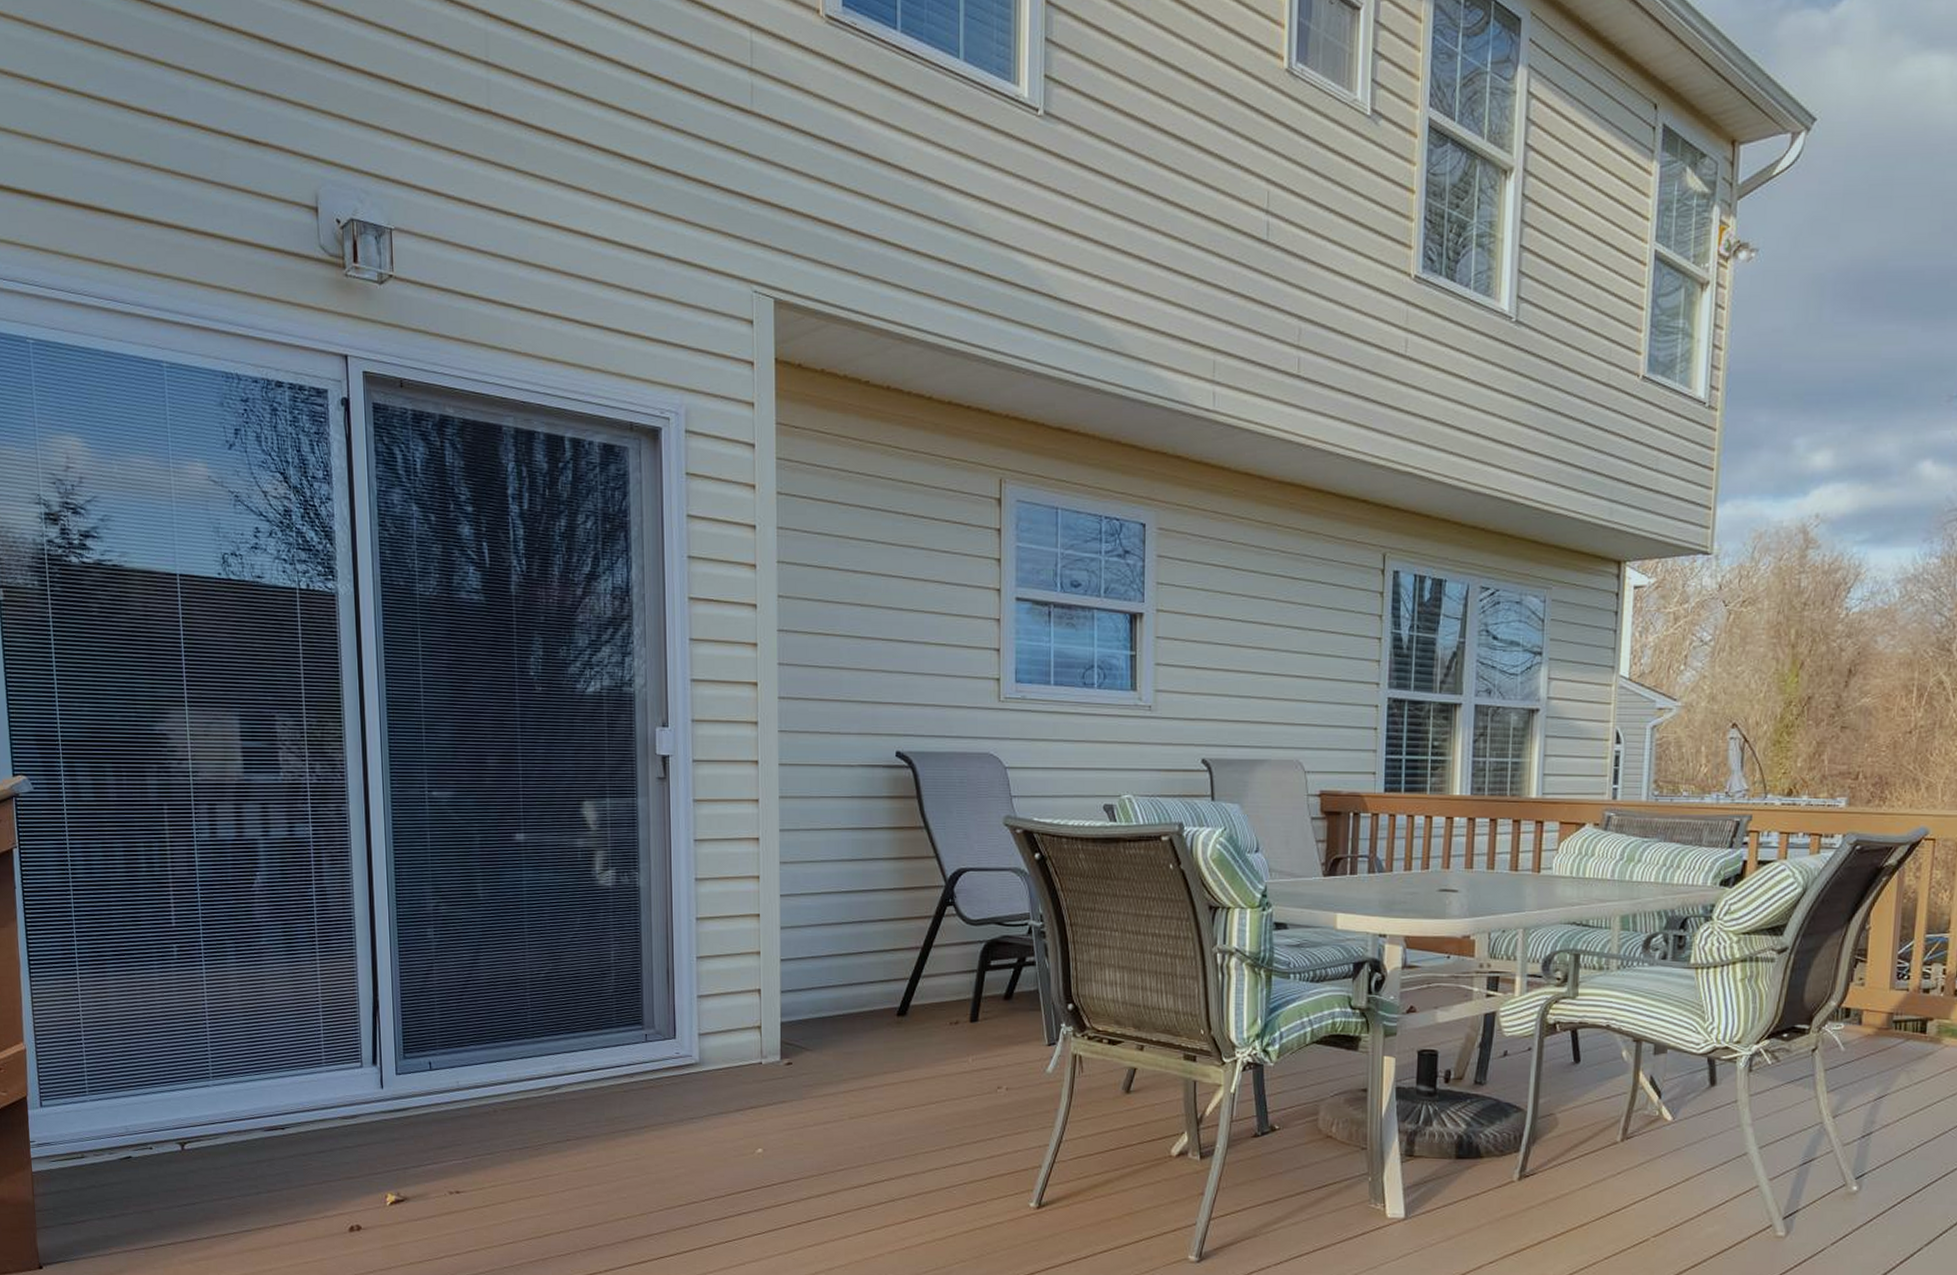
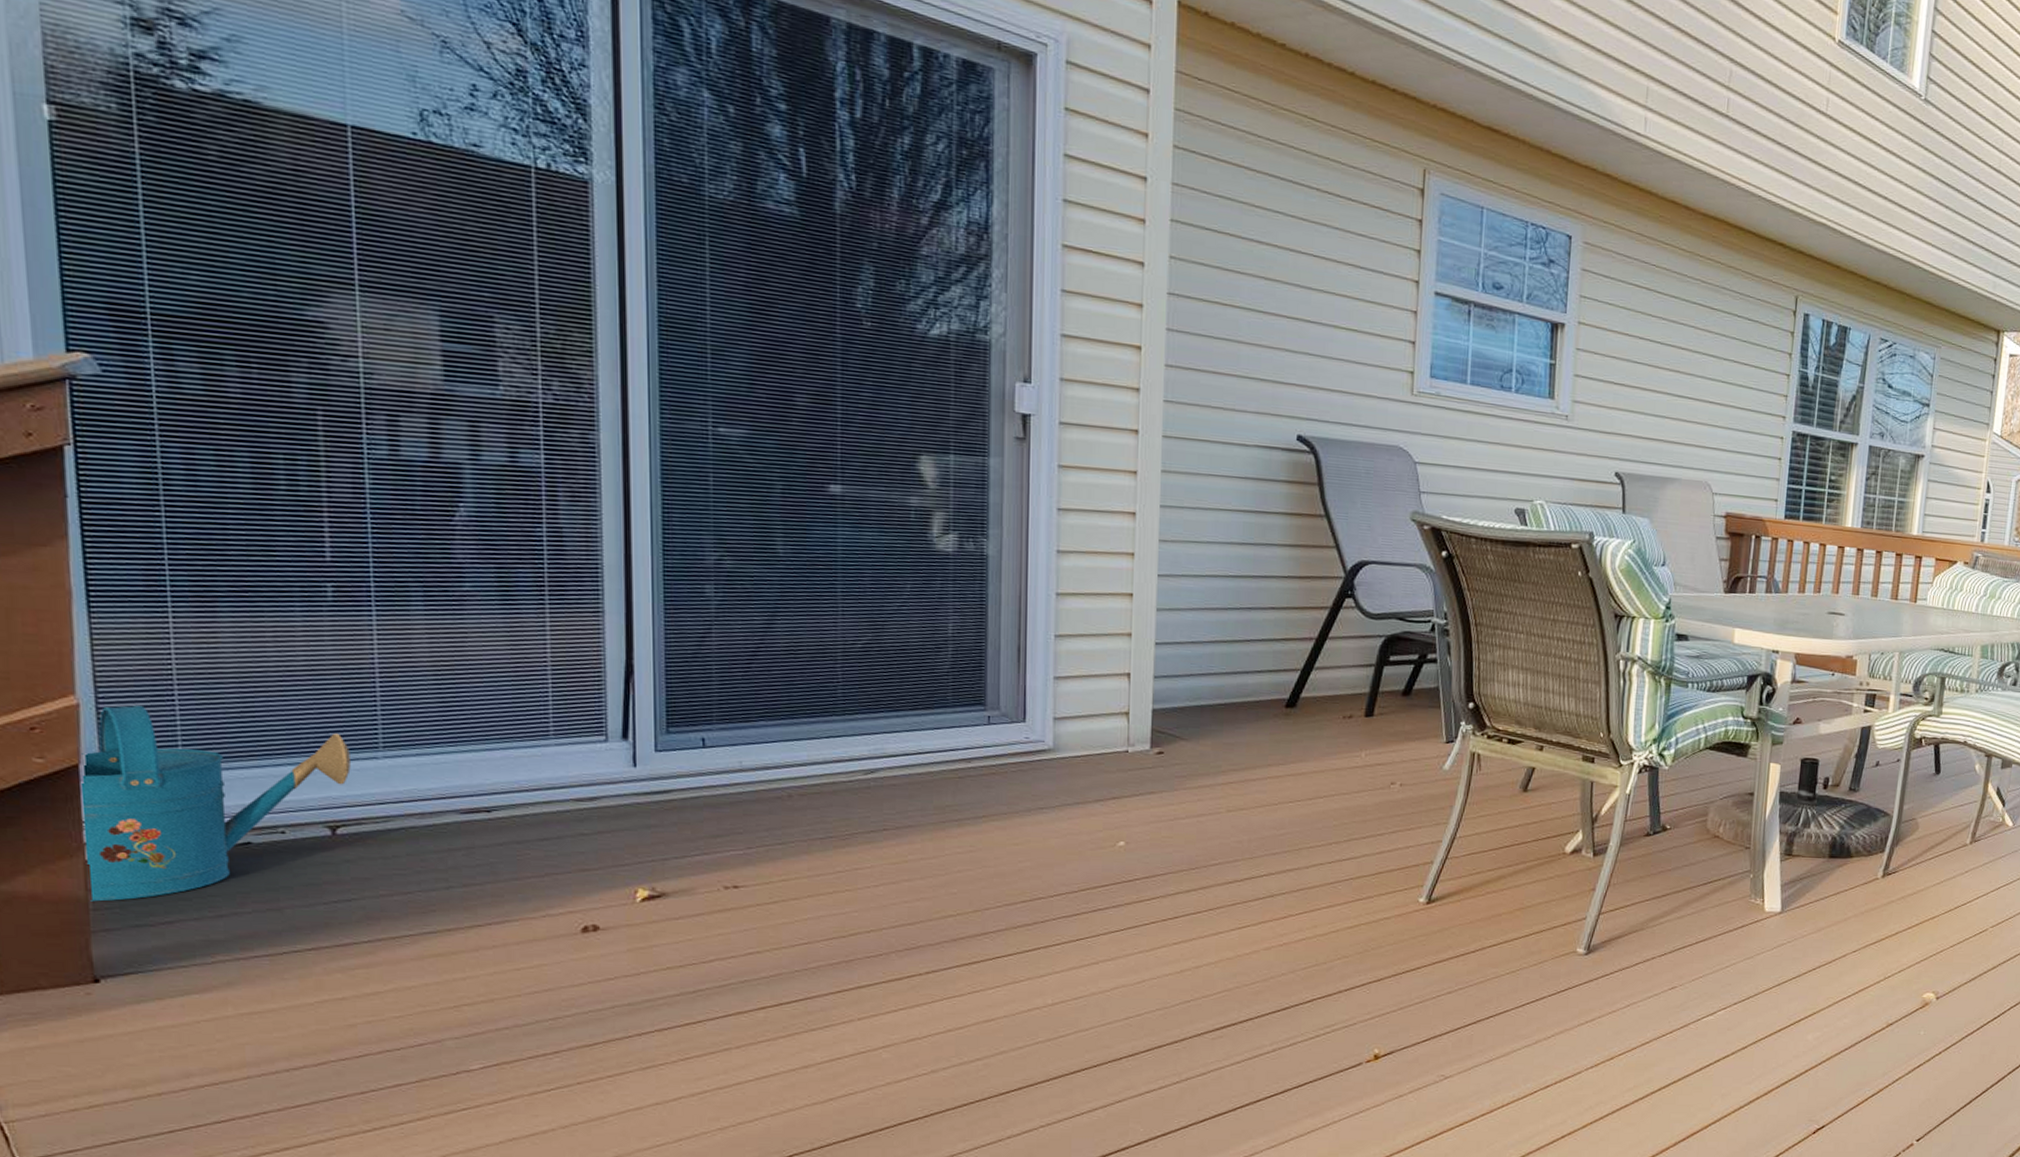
watering can: none [28,1048,192,1205] -> present [82,704,351,902]

